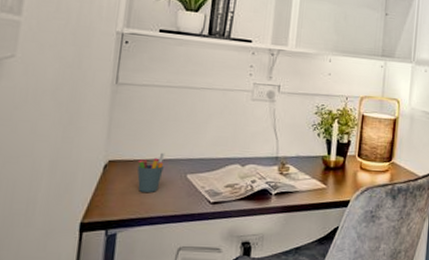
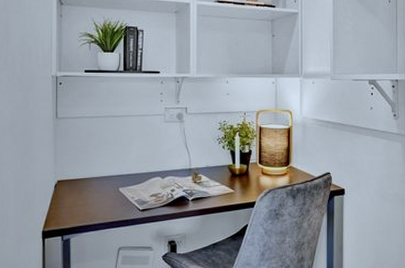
pen holder: present [137,152,165,192] -> none [80,171,100,204]

